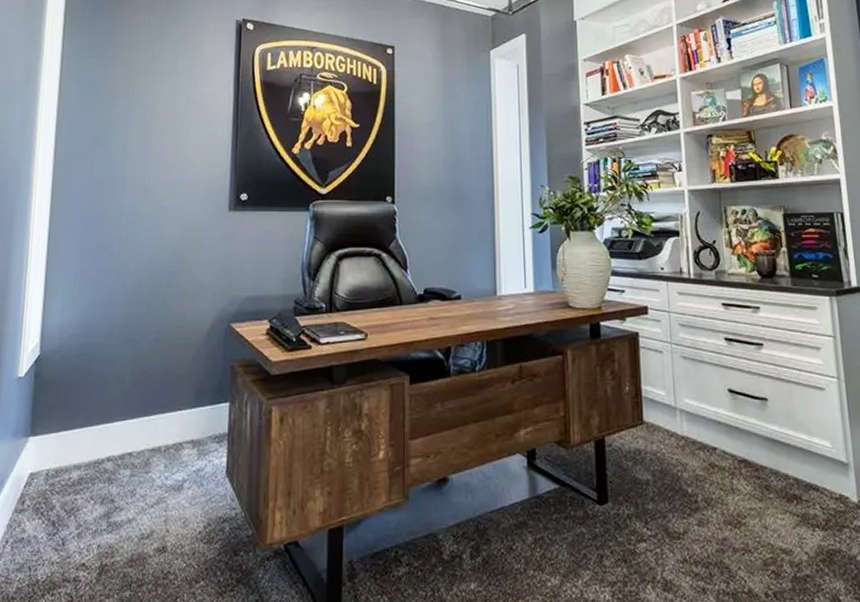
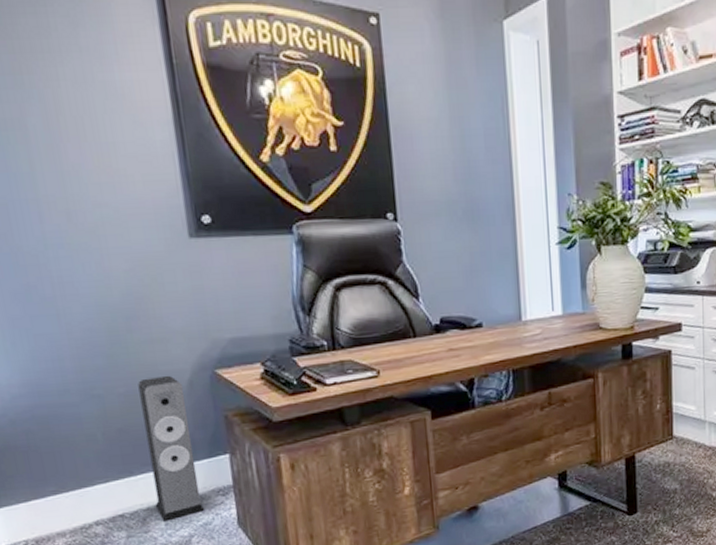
speaker: none [159,325,202,464] -> present [138,375,206,522]

